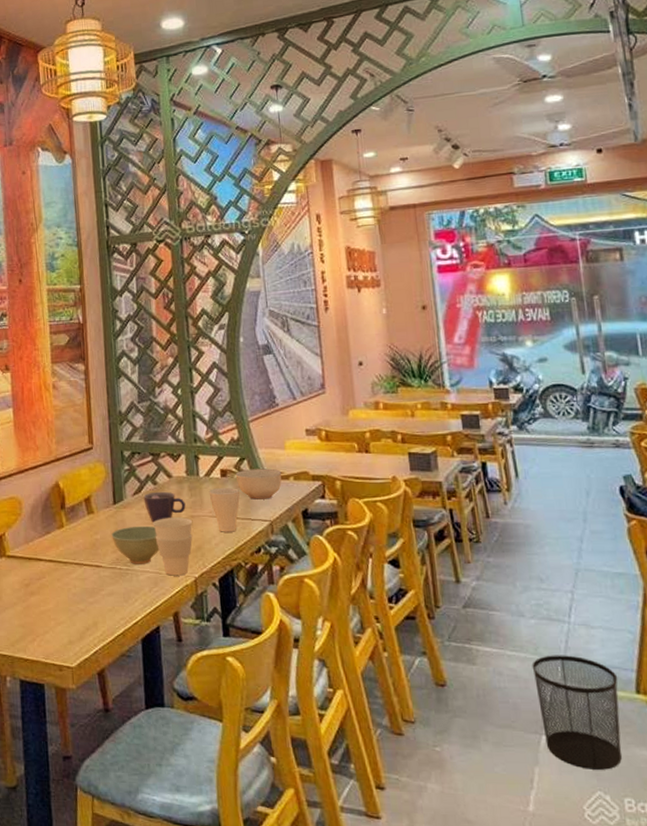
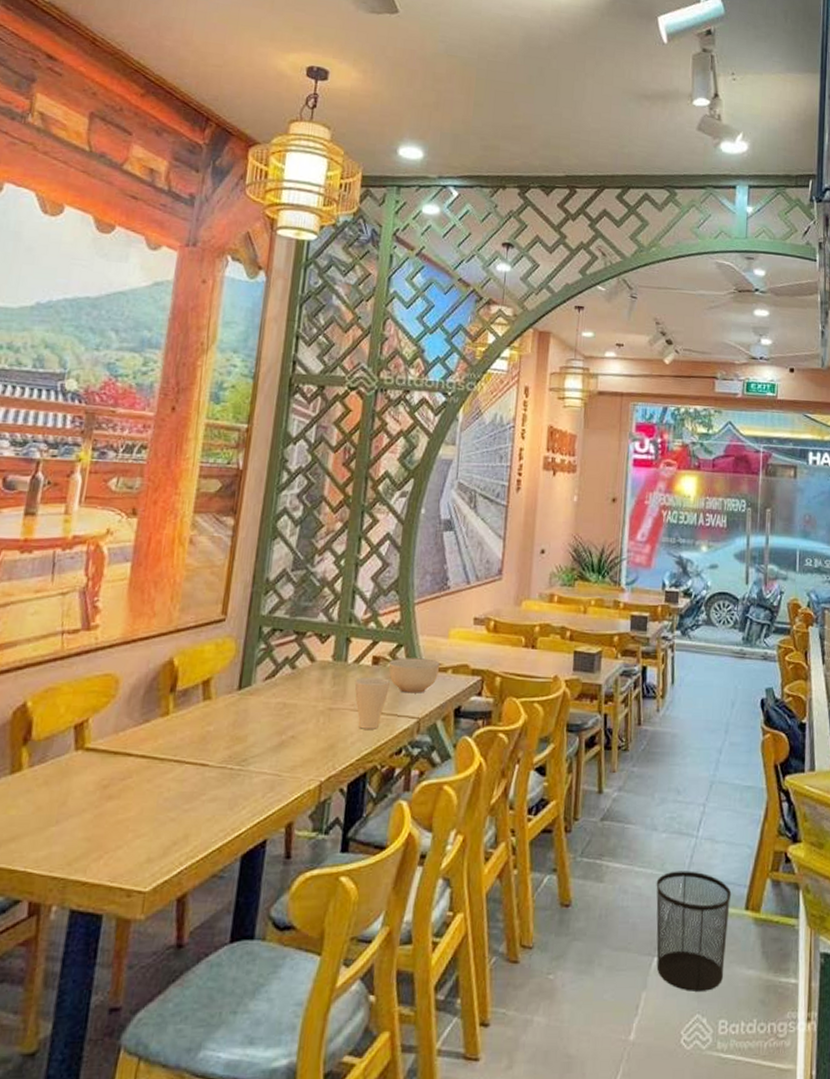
bowl: present [111,525,160,564] -> none [228,717,285,764]
cup: present [143,491,186,523] -> none [276,677,325,714]
cup: present [152,517,193,576] -> none [281,709,330,779]

